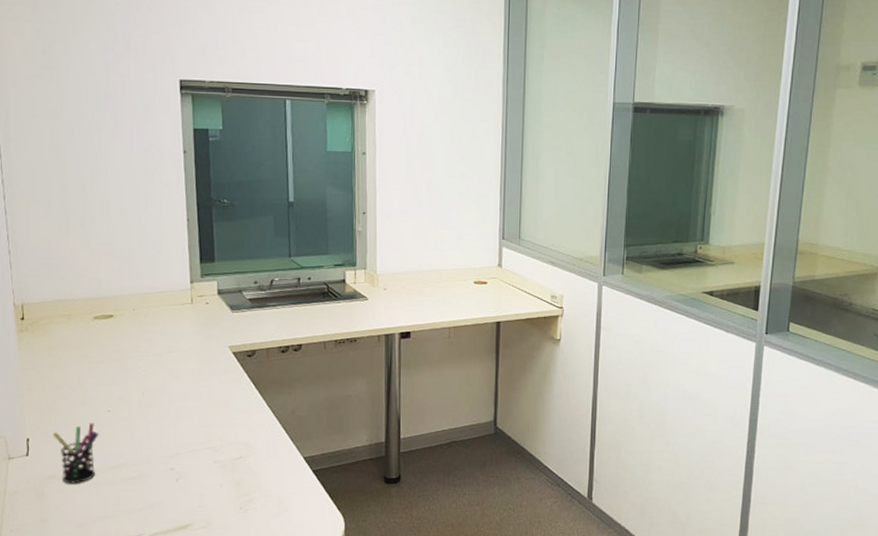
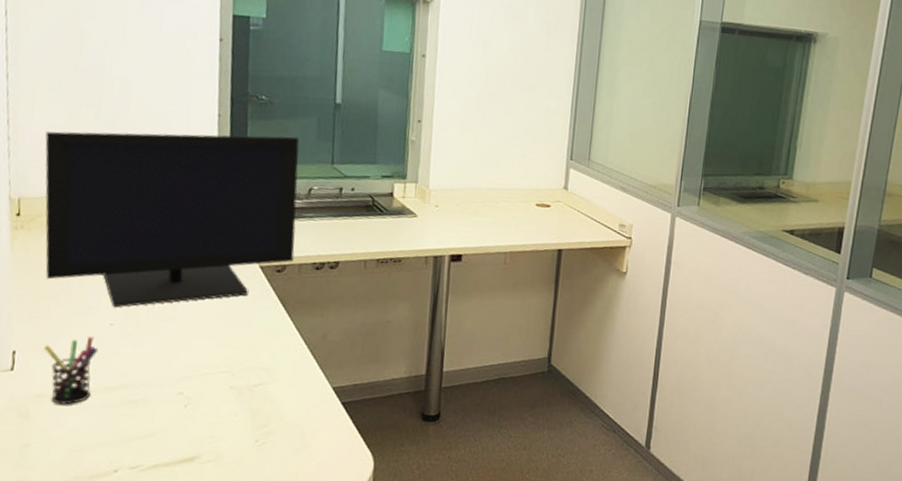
monitor: none [40,234,262,397] -> present [45,131,300,308]

